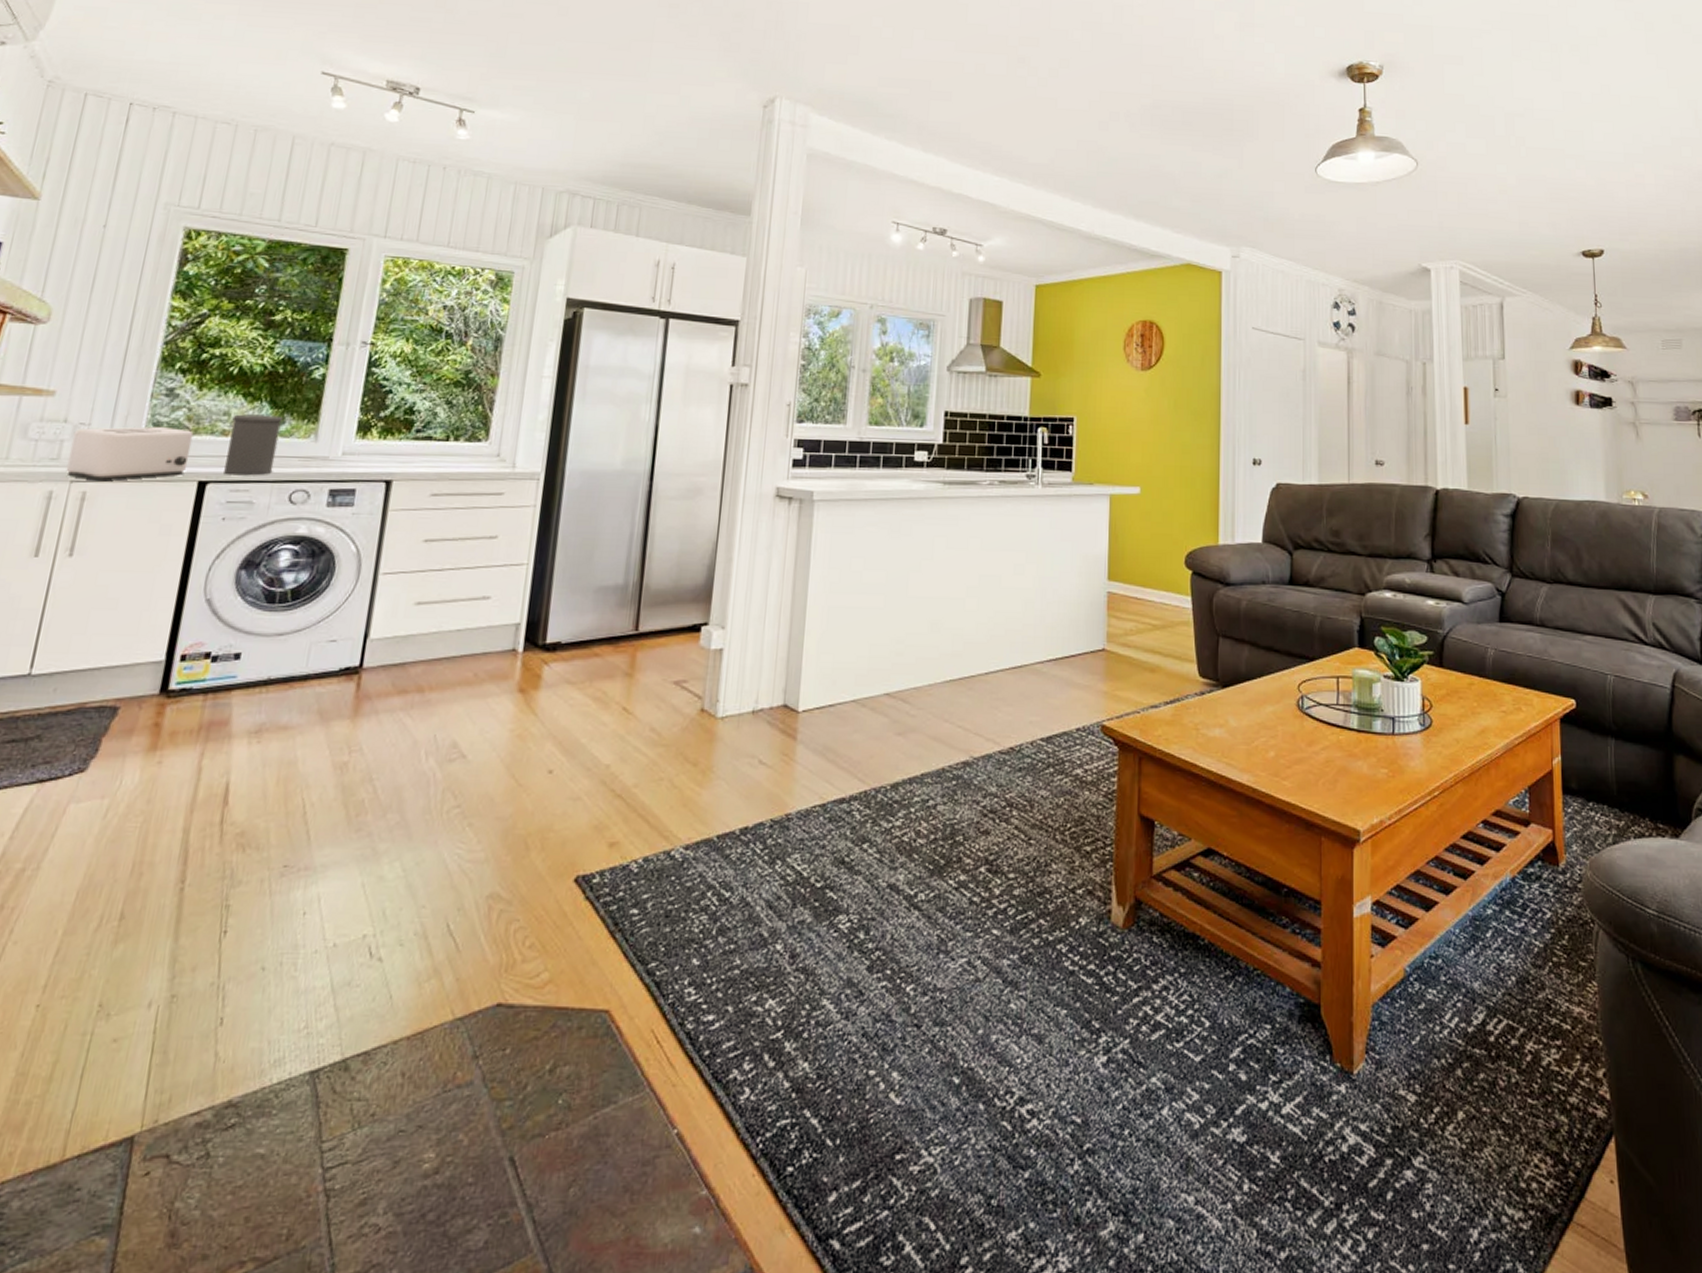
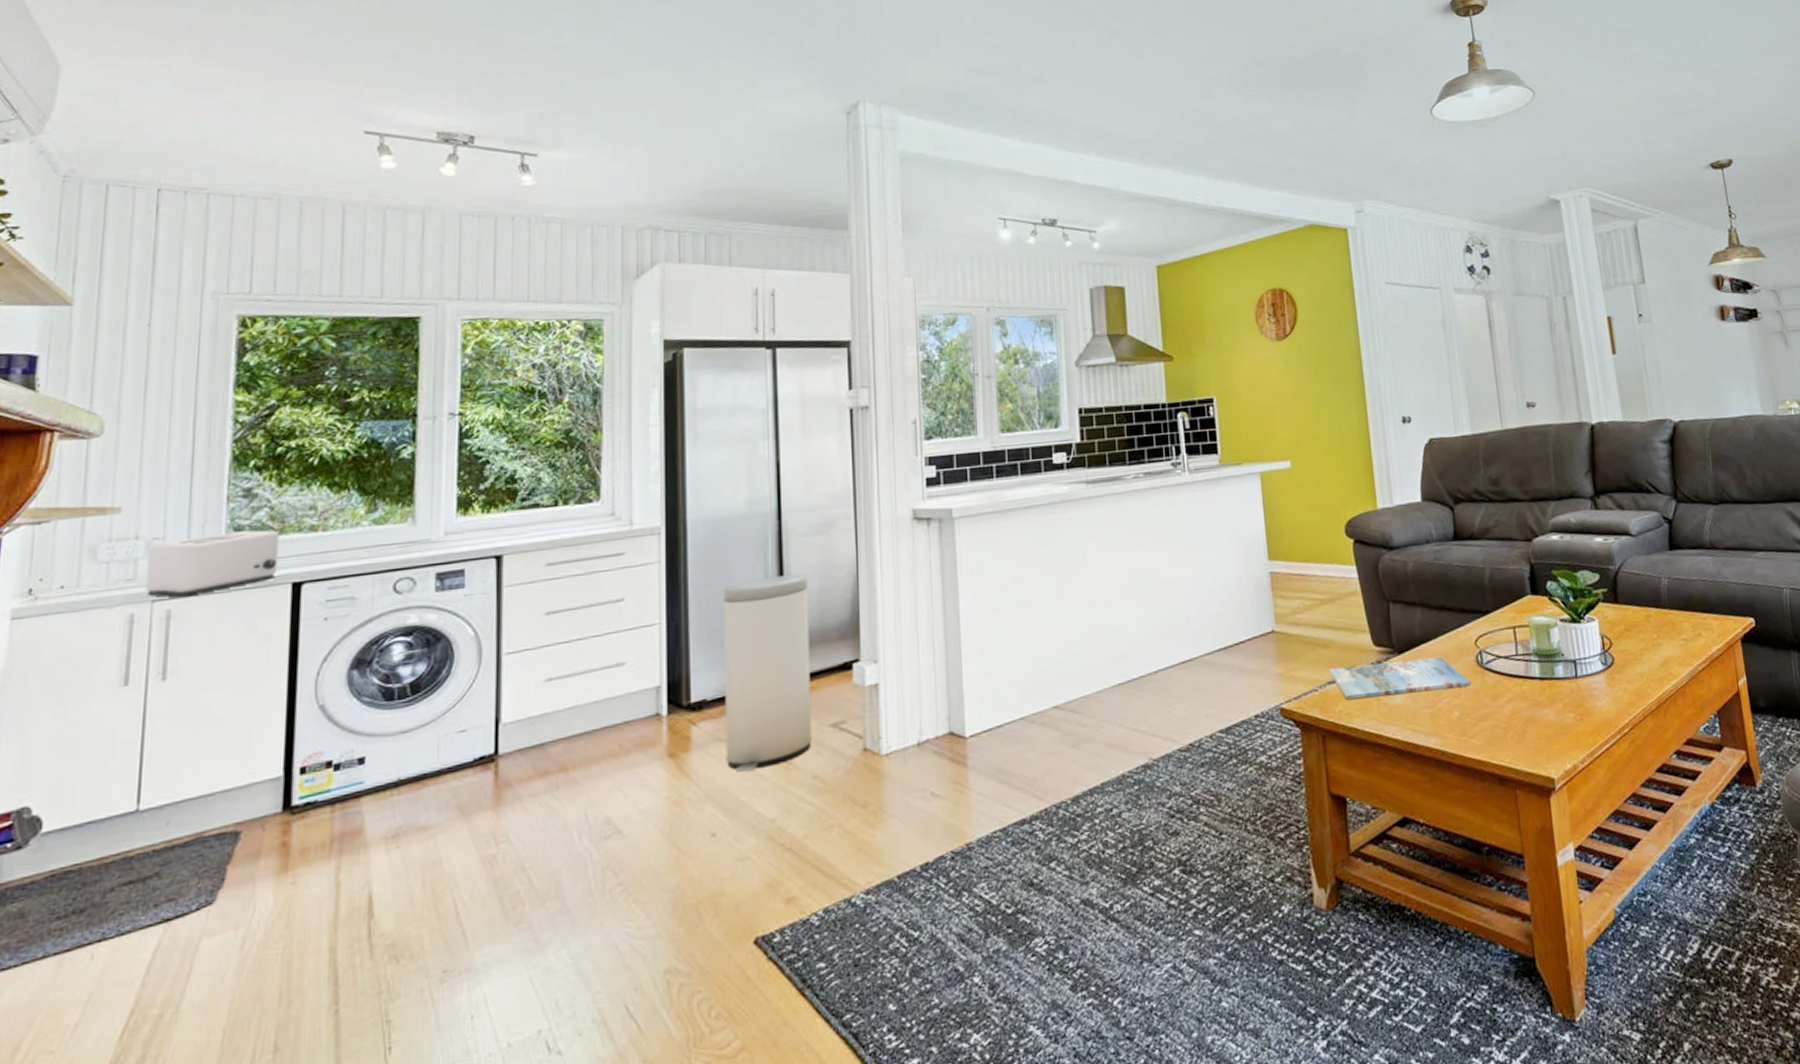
canister: present [224,414,284,476] -> none [319,502,376,573]
pedal bin: none [571,533,671,717] -> present [724,574,812,774]
magazine: none [1152,694,1290,729] -> present [1328,657,1472,700]

